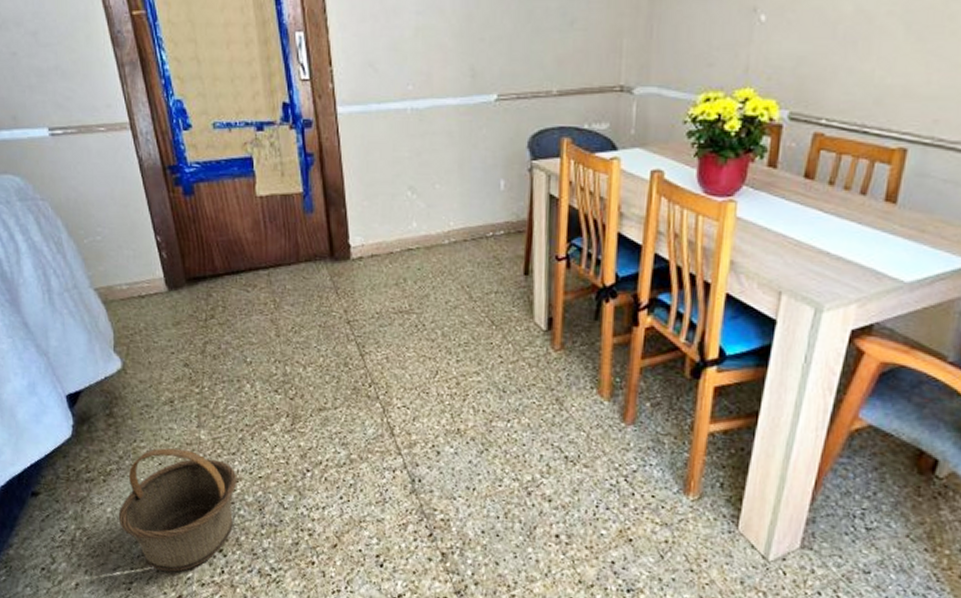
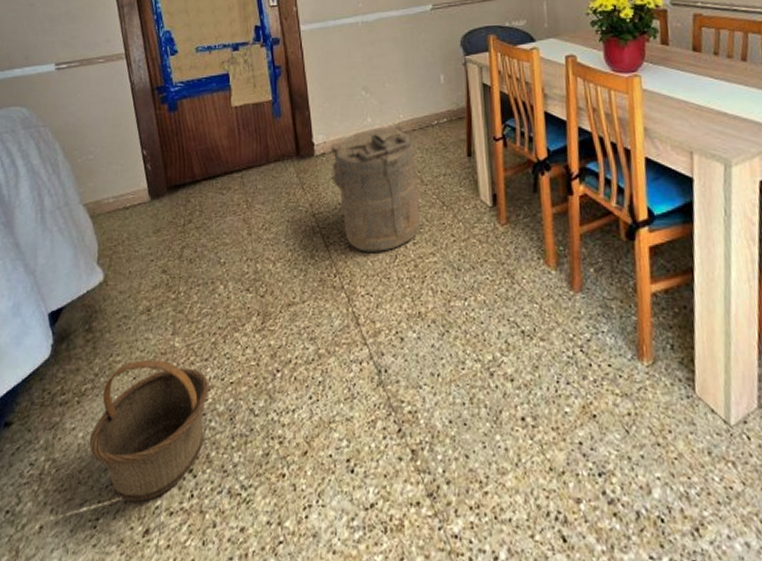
laundry hamper: none [368,234,467,366] -> present [330,125,421,252]

